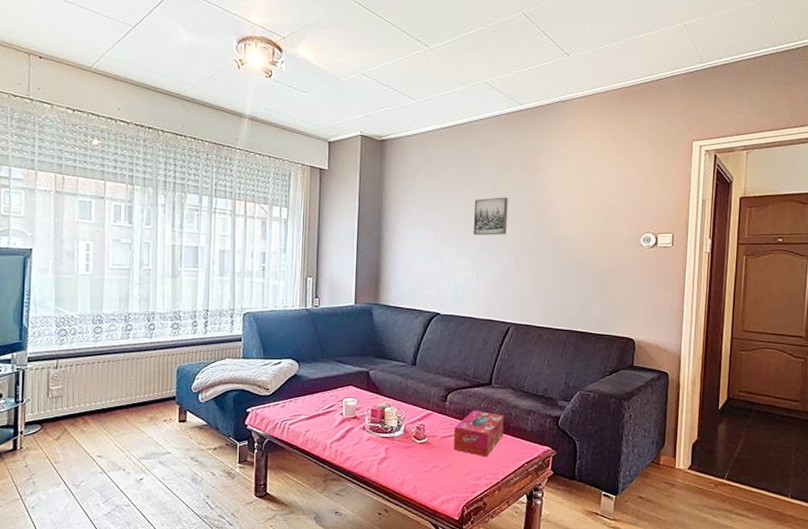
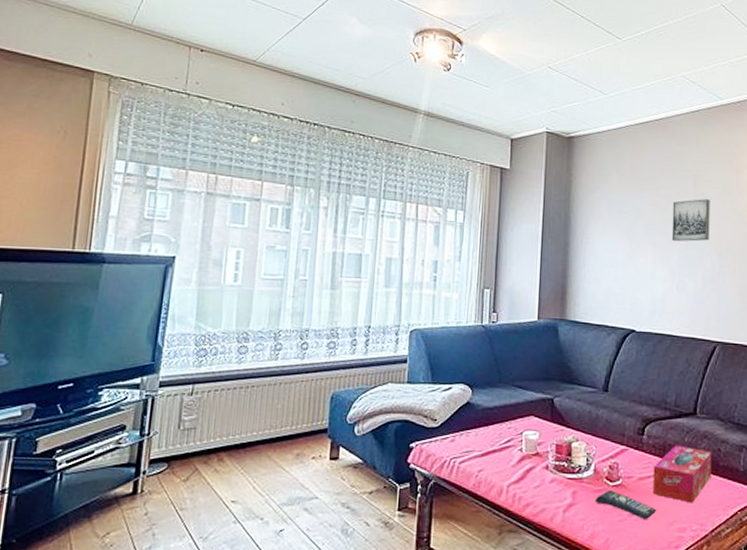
remote control: none [404,447,457,471] -> present [594,491,657,520]

